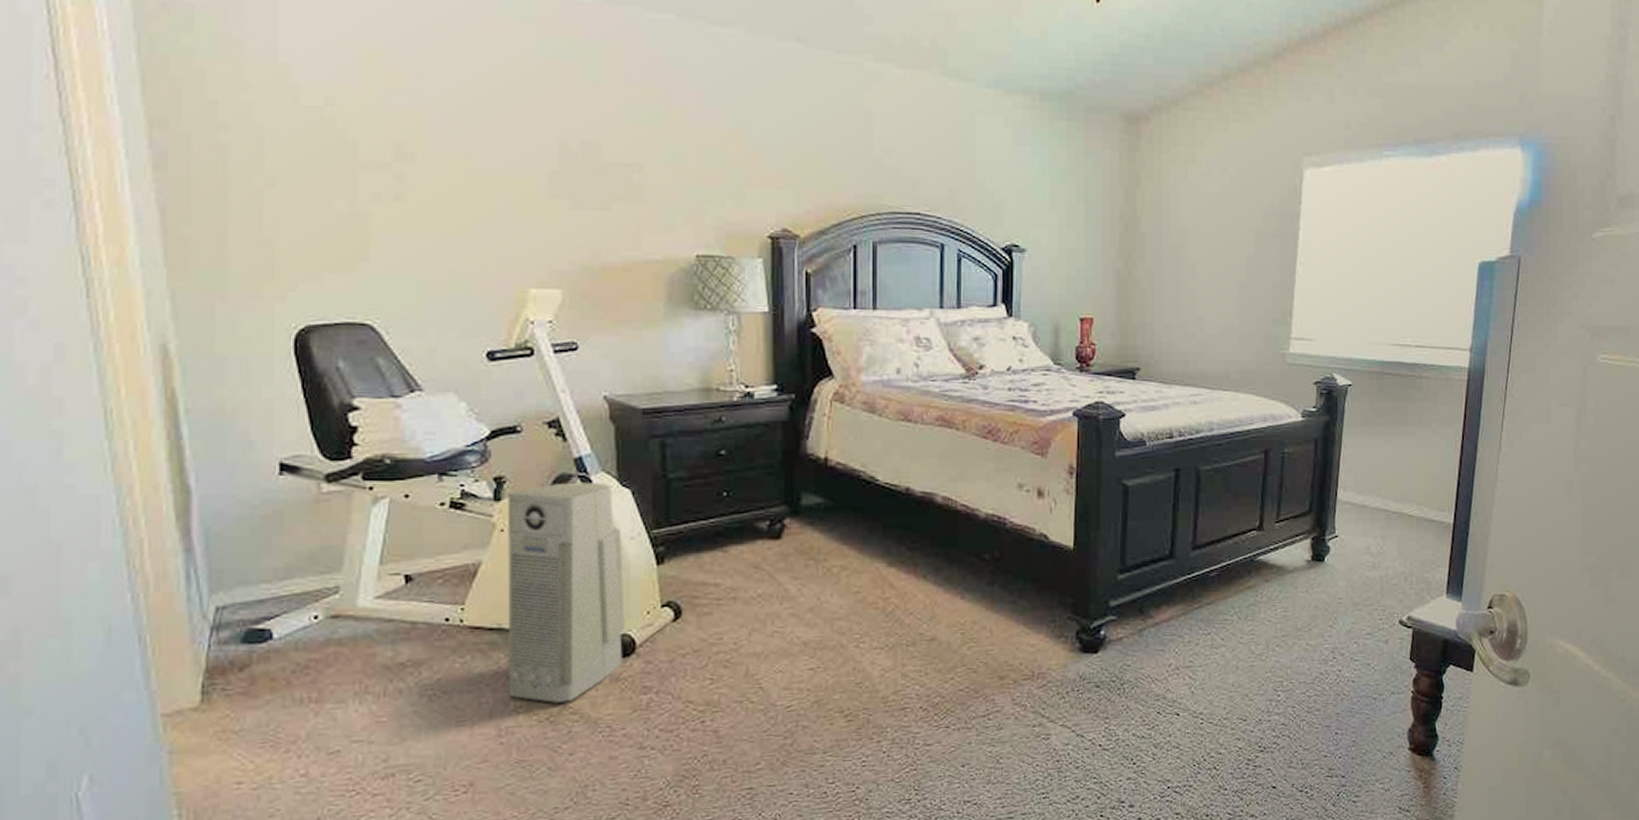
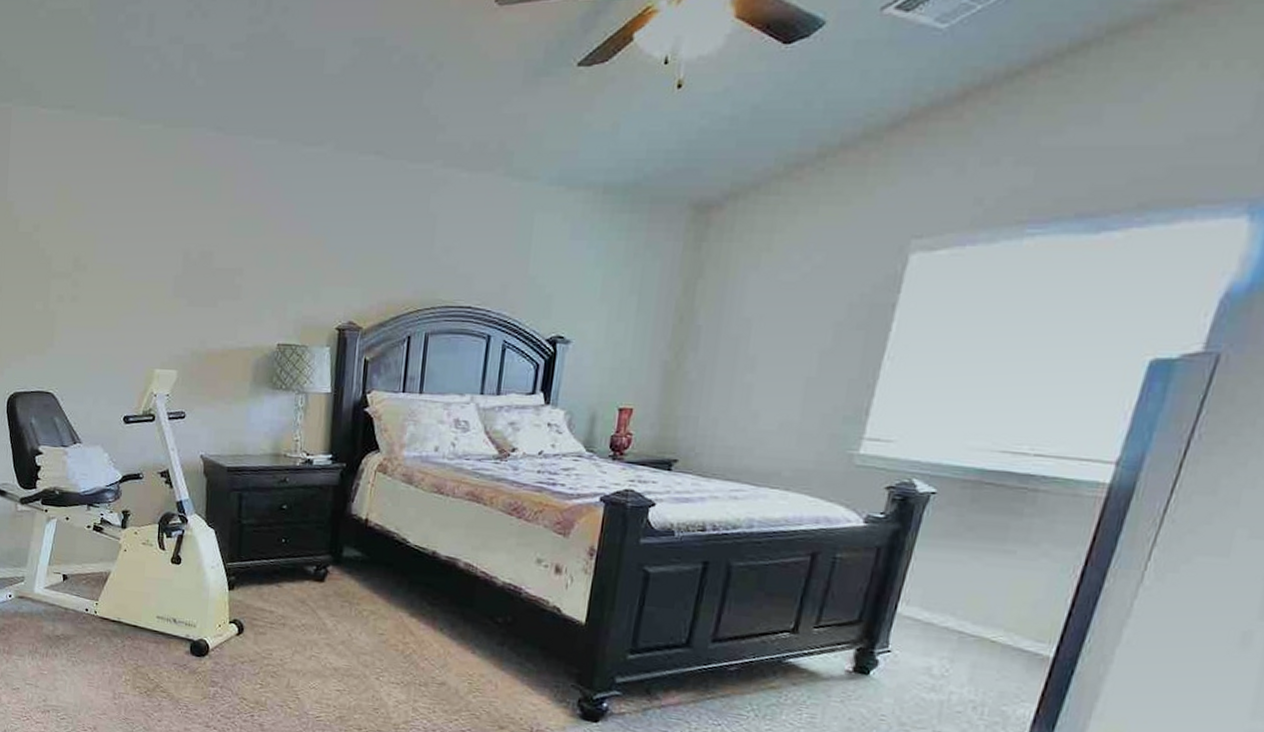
air purifier: present [507,482,625,703] -> none [122,519,205,683]

